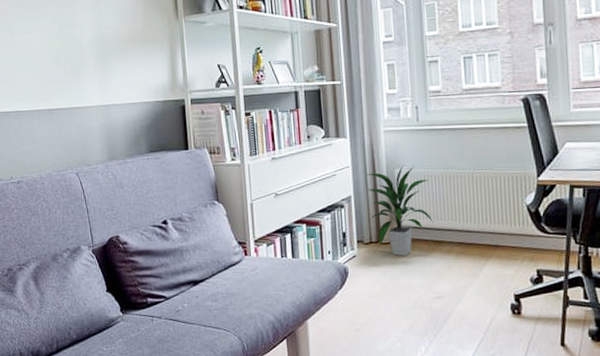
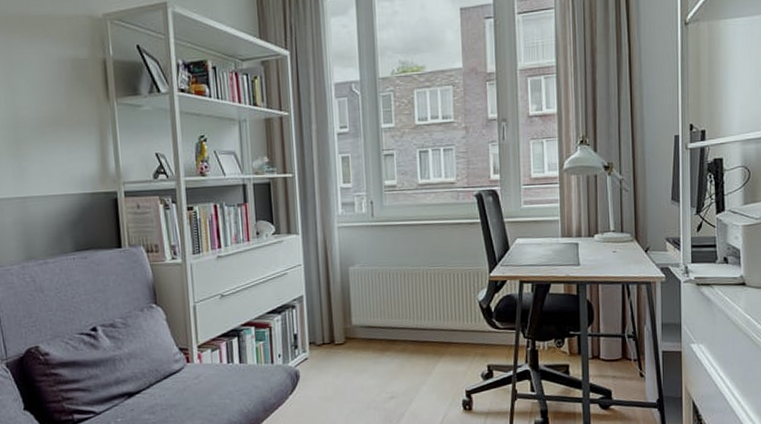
indoor plant: present [365,165,433,257] -> none [318,262,388,357]

